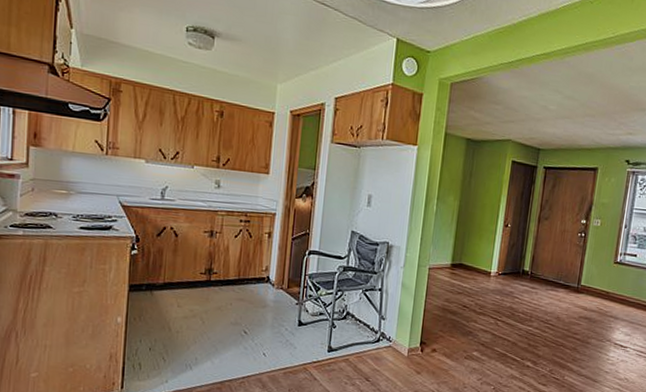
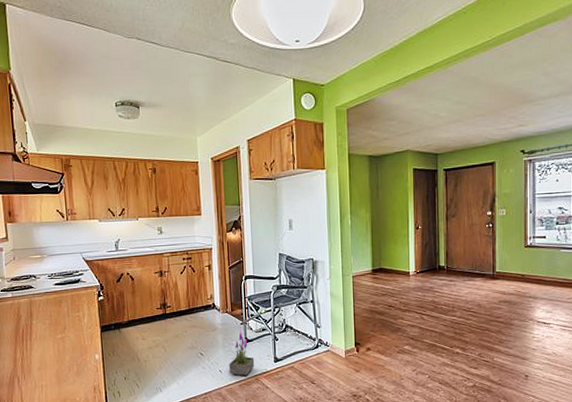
potted plant: none [274,309,306,364] -> present [229,329,255,376]

